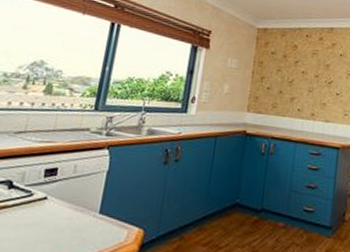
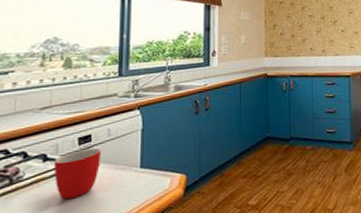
mug: none [15,182,64,234] -> present [53,148,101,200]

